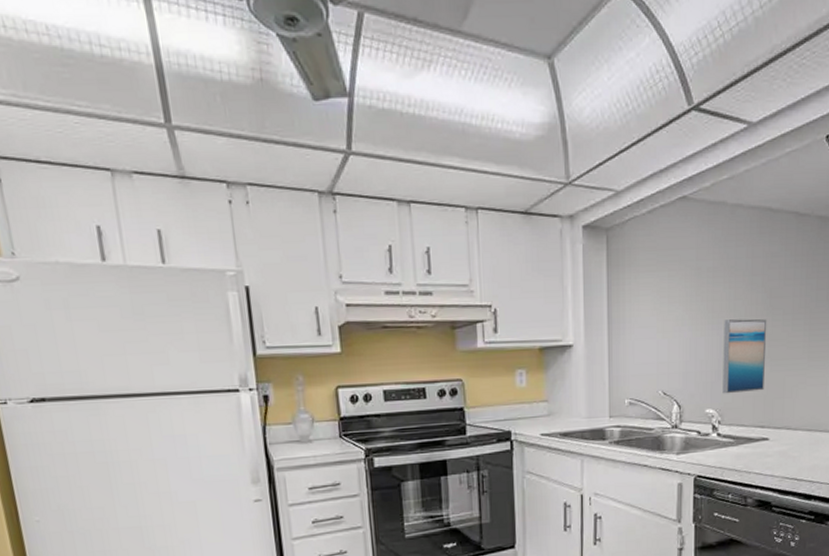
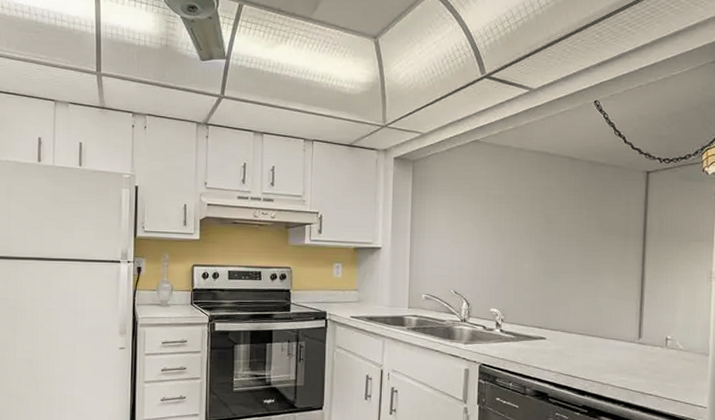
wall art: present [722,318,767,394] -> none [505,237,545,298]

